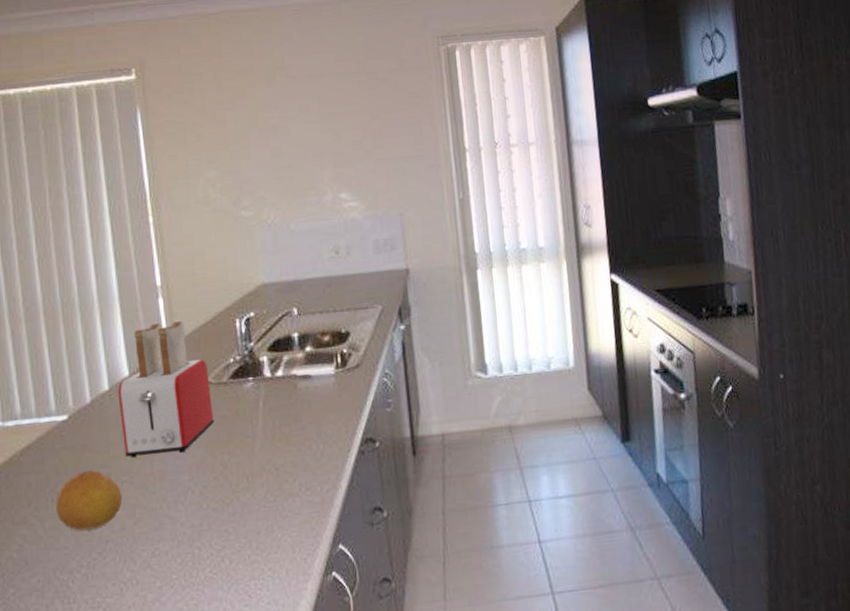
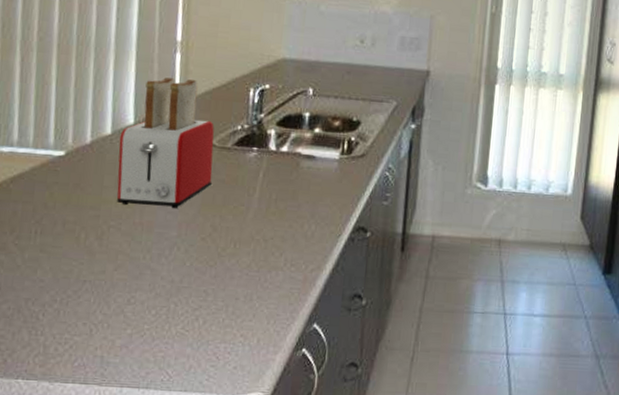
fruit: present [55,469,123,531] -> none [37,208,108,267]

